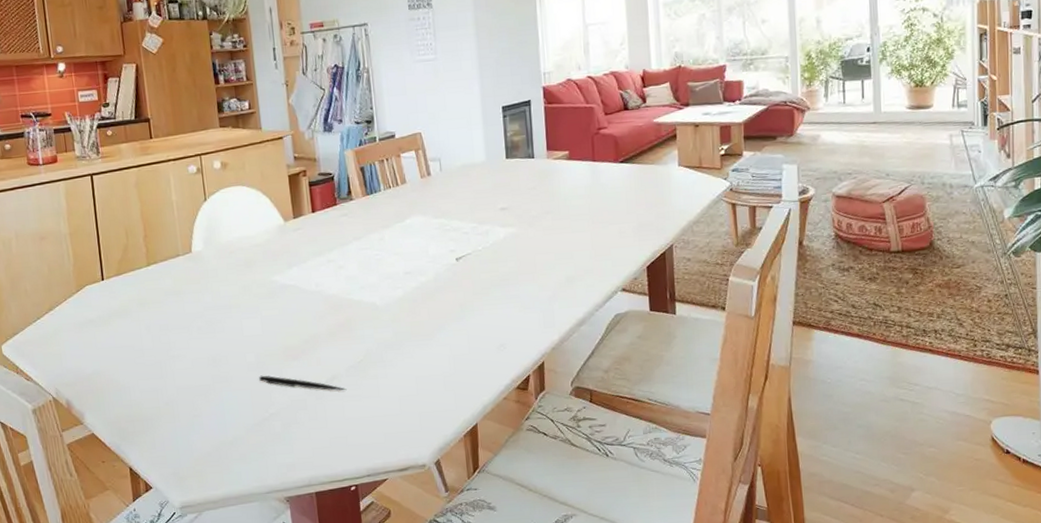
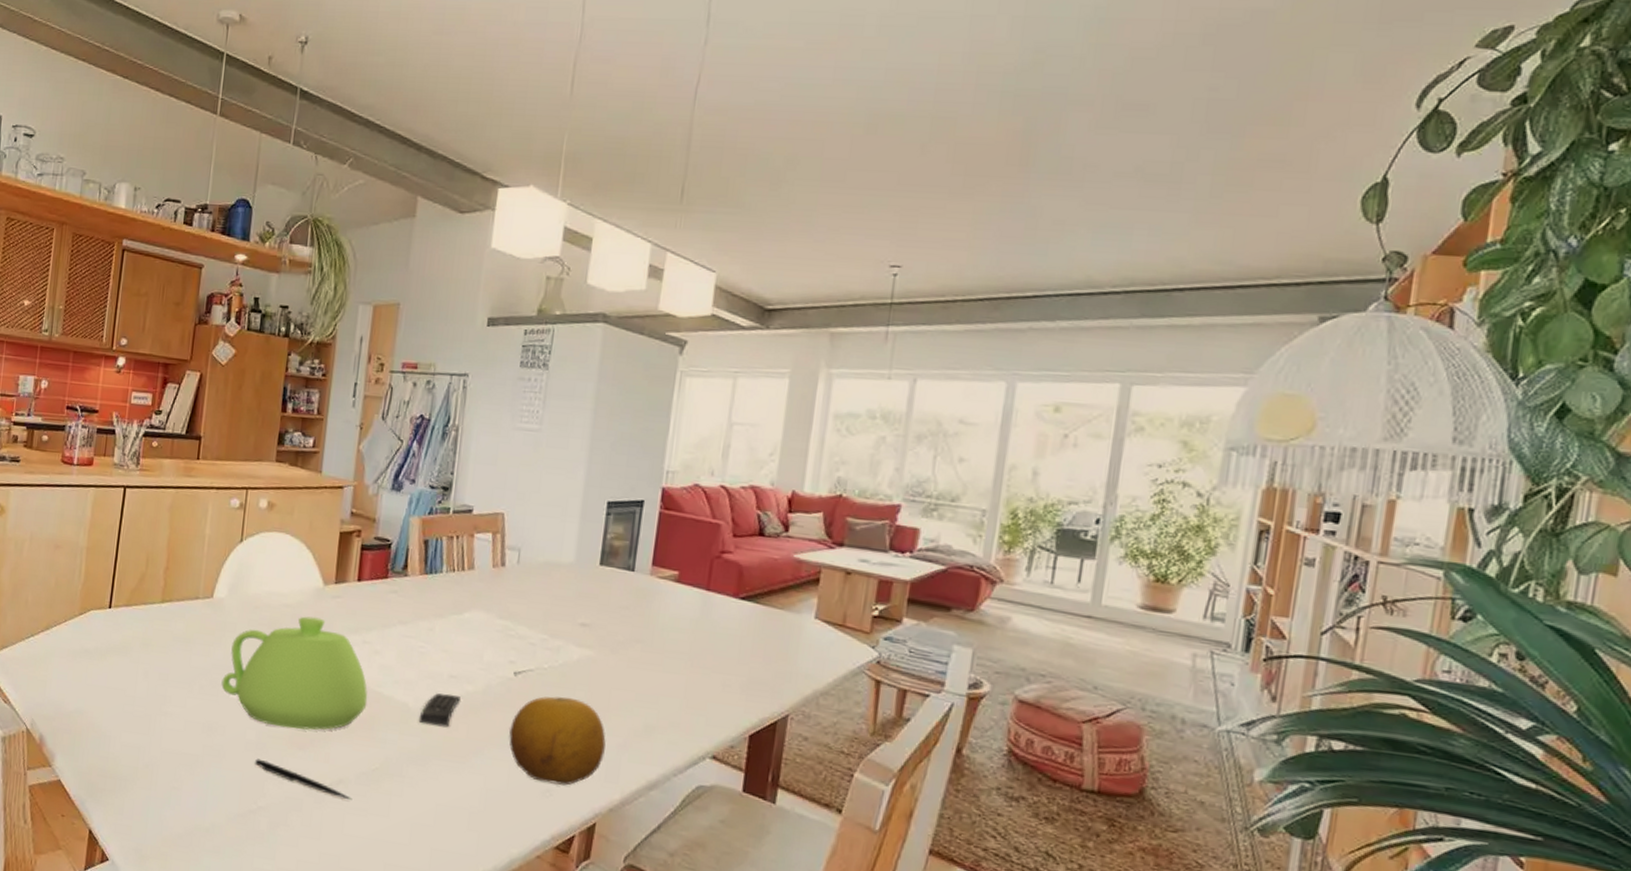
teapot: none [215,249,342,347] -> present [221,616,368,730]
remote control: none [387,287,417,316] -> present [418,693,461,728]
fruit: none [462,268,540,340] -> present [509,696,606,786]

